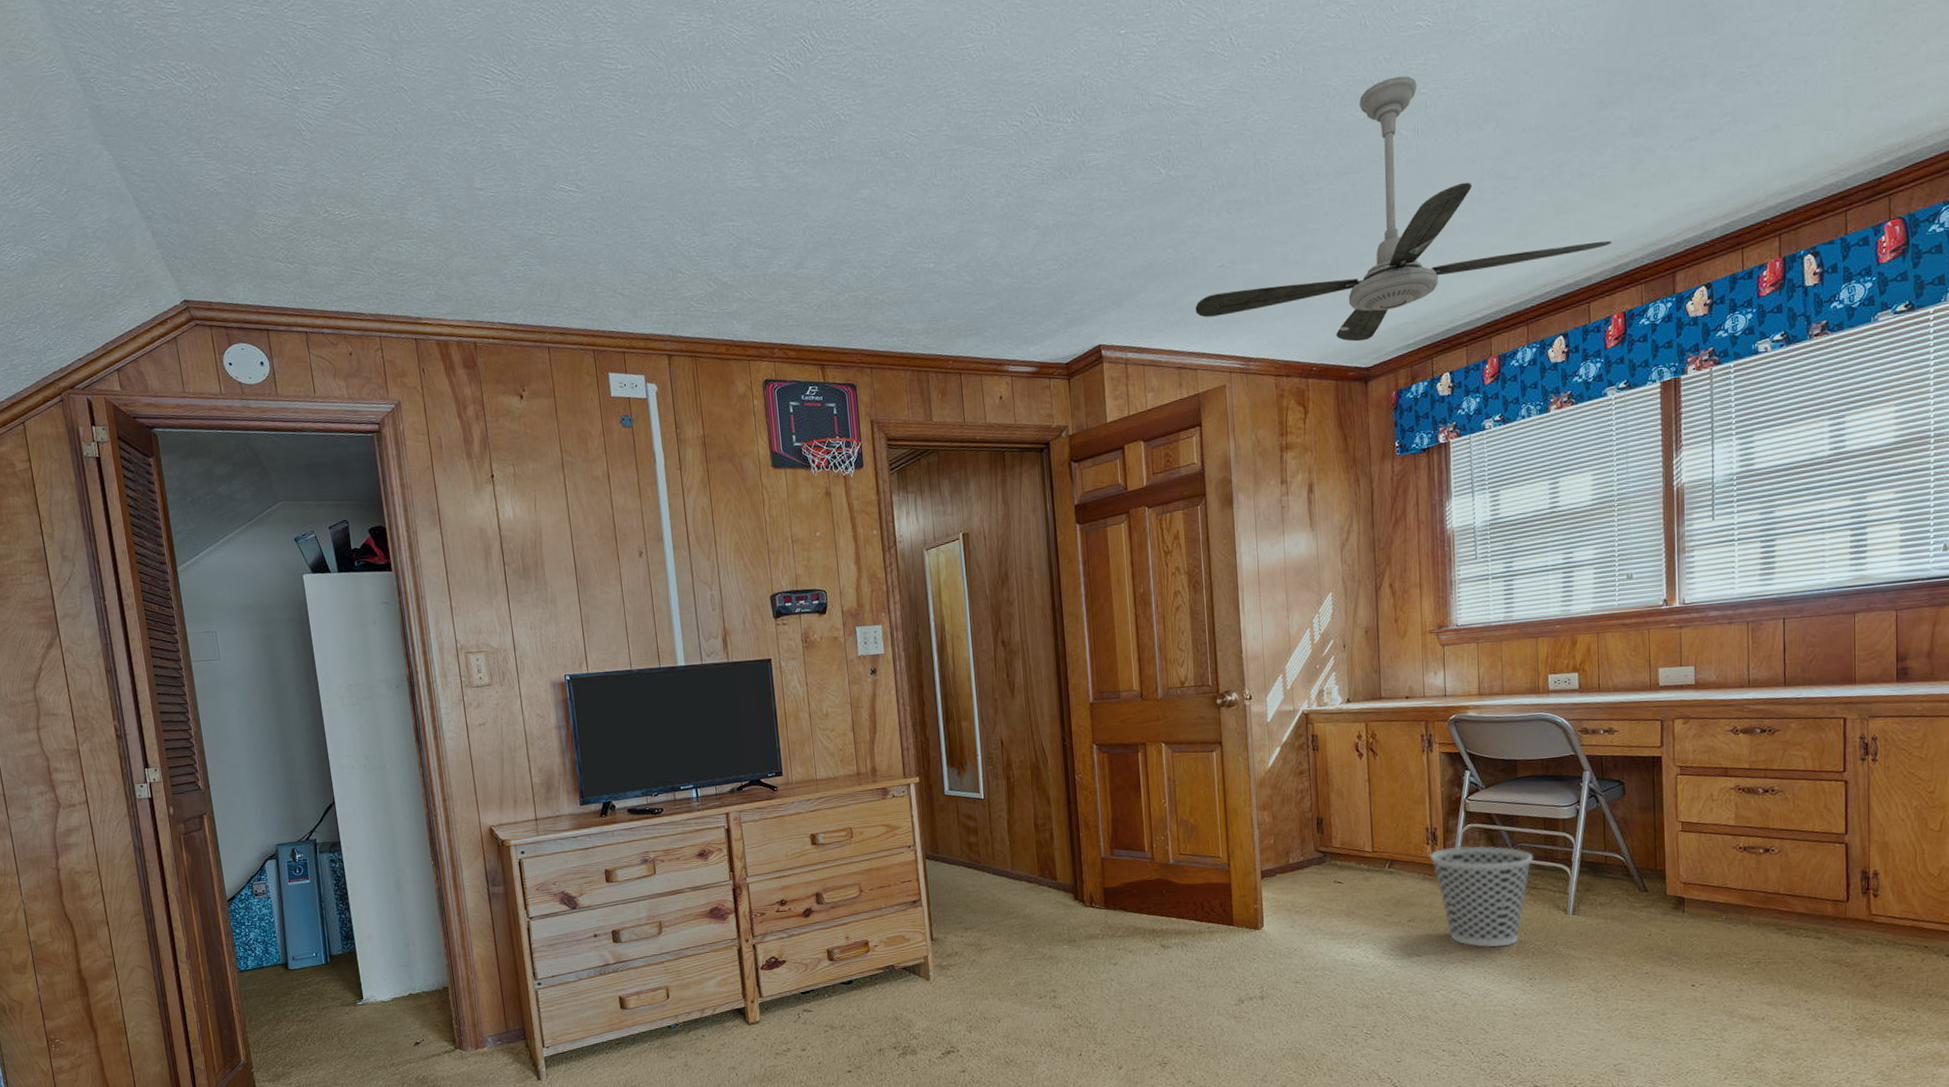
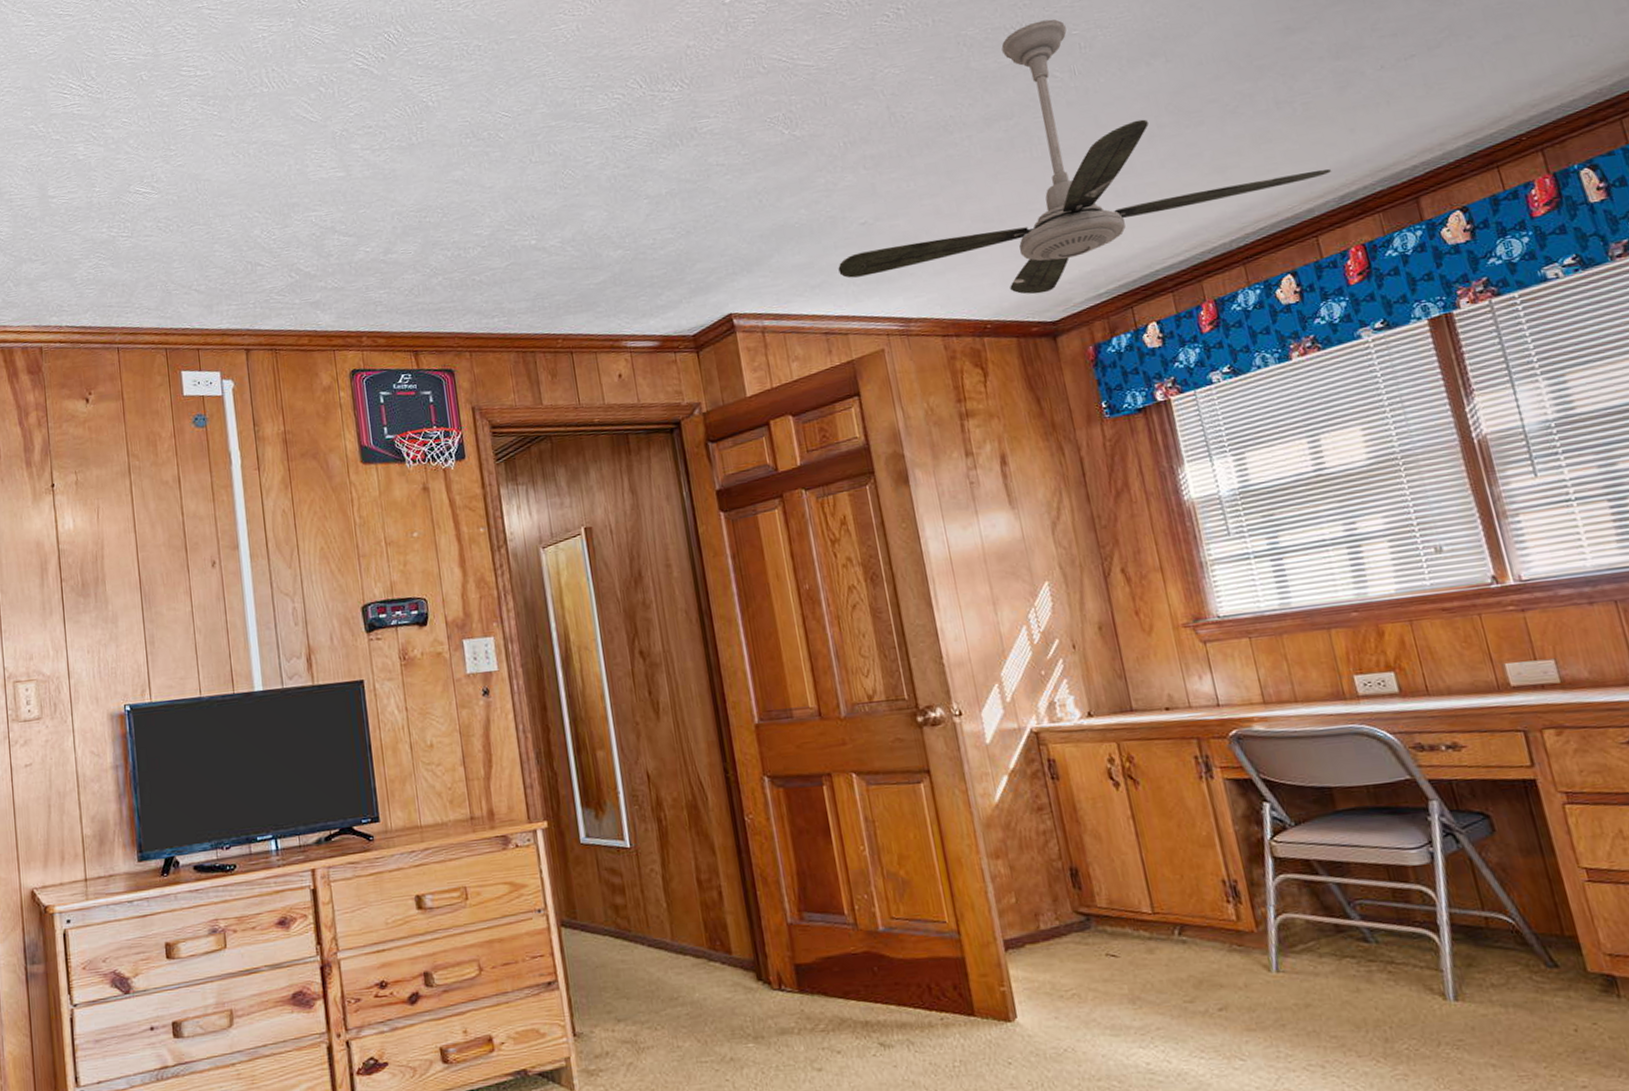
wastebasket: present [1430,846,1534,948] -> none [1233,904,1382,1049]

